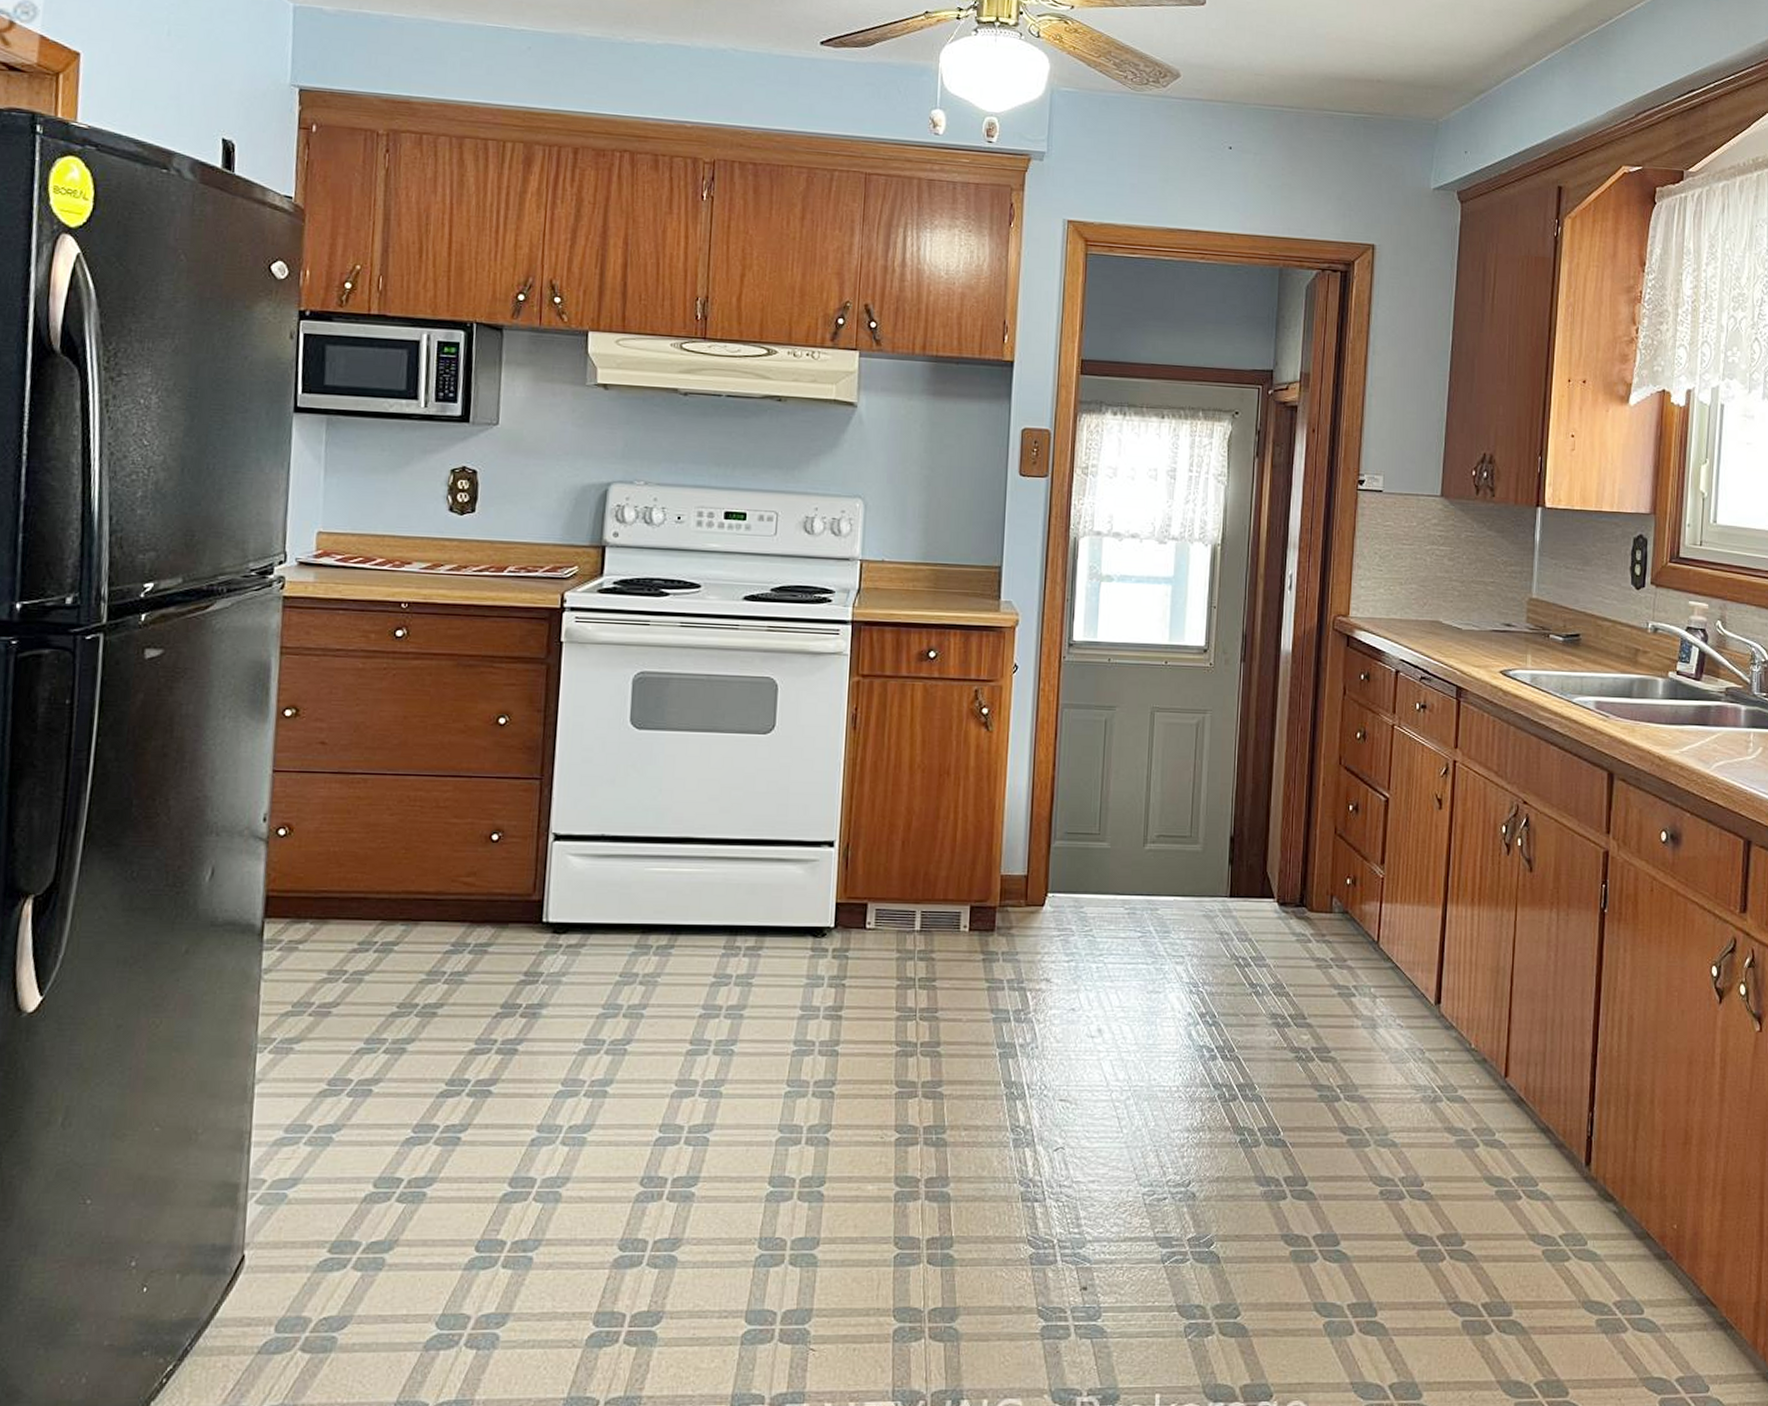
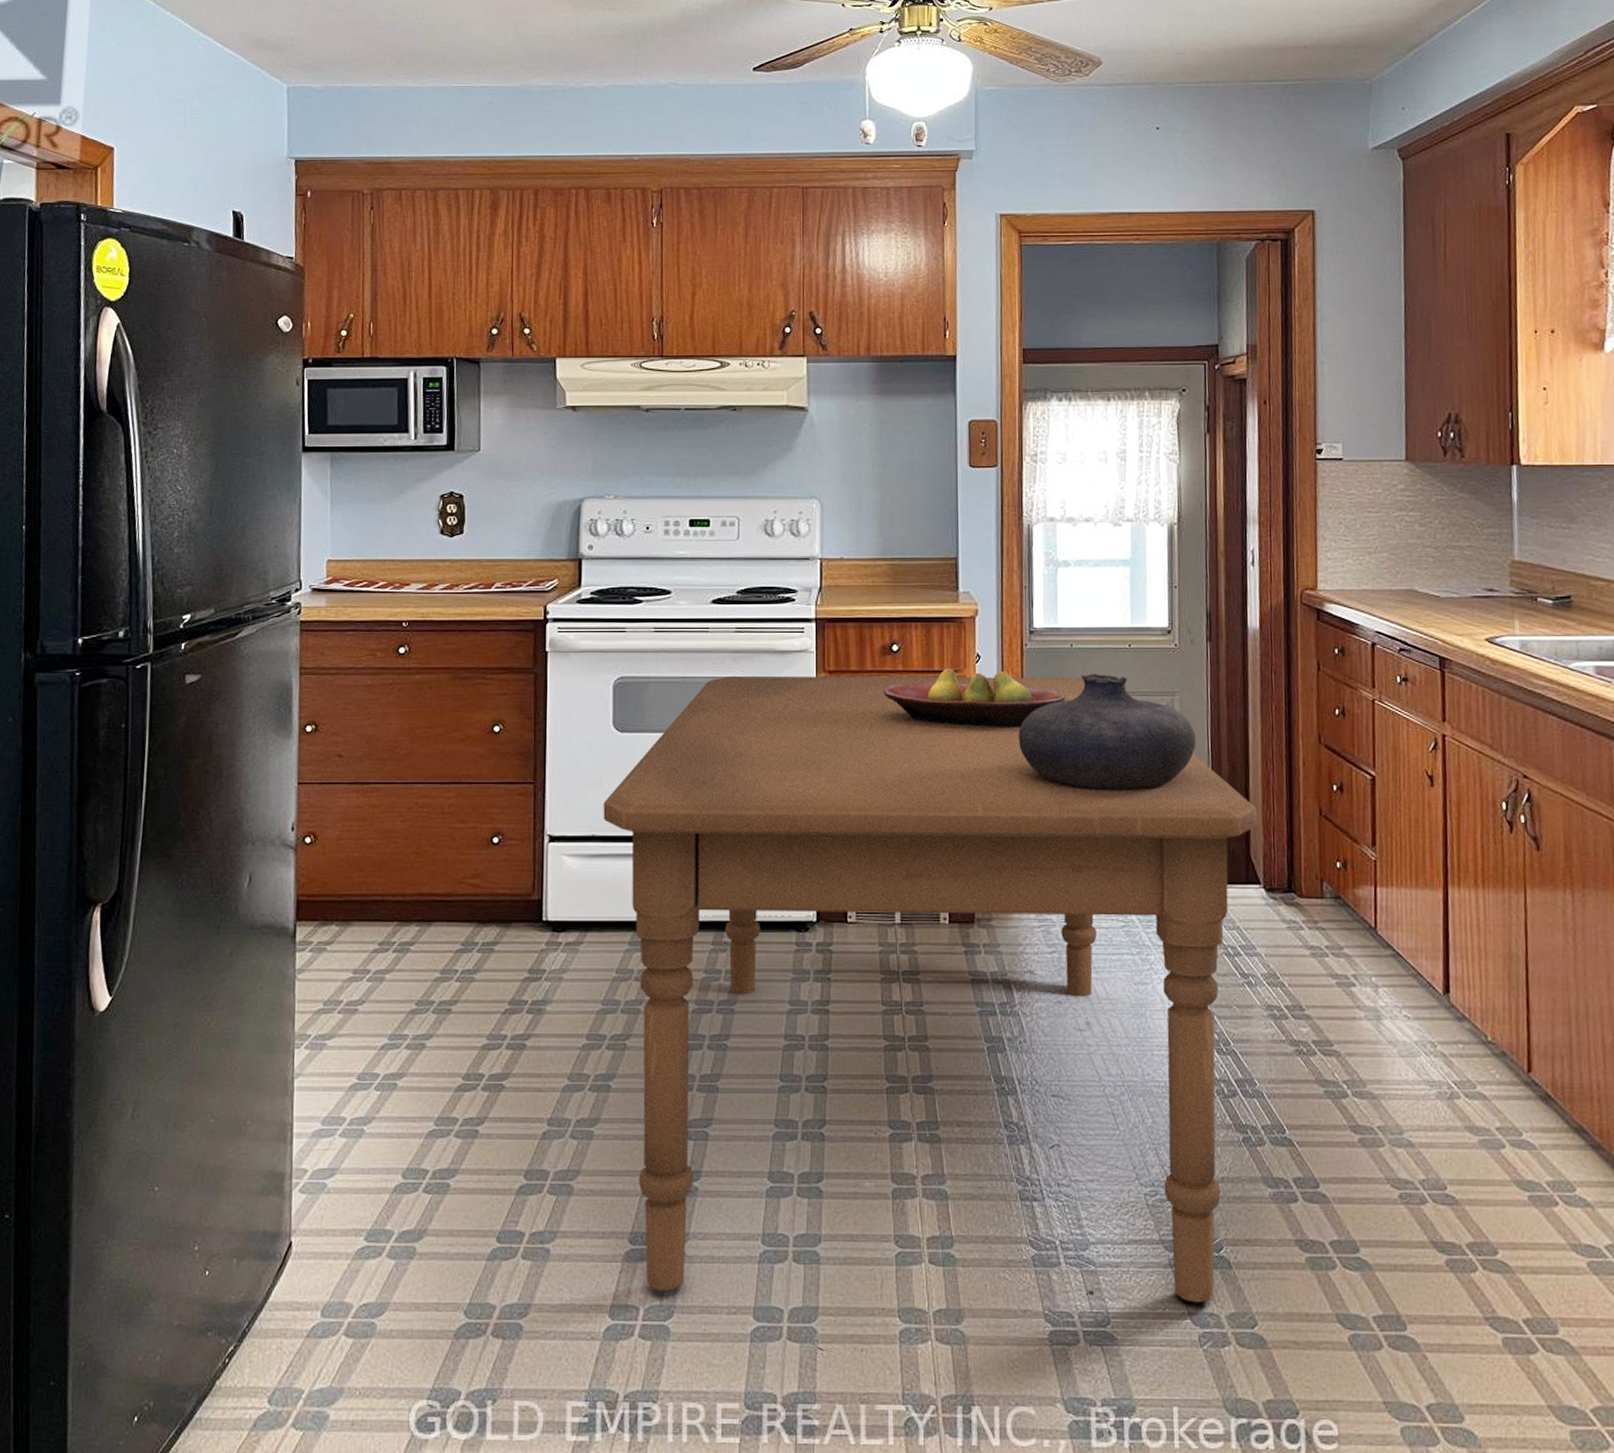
dining table: none [614,675,1276,1297] -> present [603,675,1257,1303]
fruit bowl: none [918,677,1100,739] -> present [884,668,1066,727]
vase: none [1050,688,1224,804] -> present [1018,673,1197,790]

